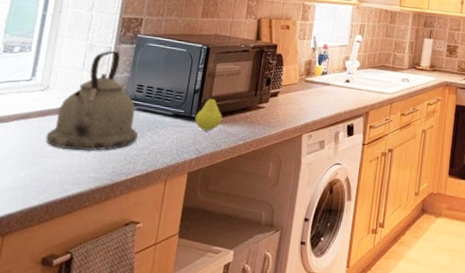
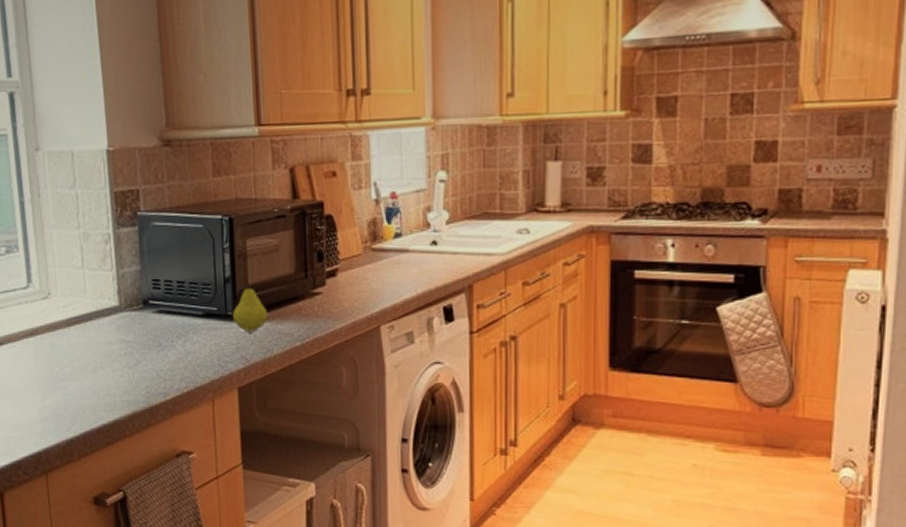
kettle: present [45,51,138,151] -> none [62,239,168,369]

